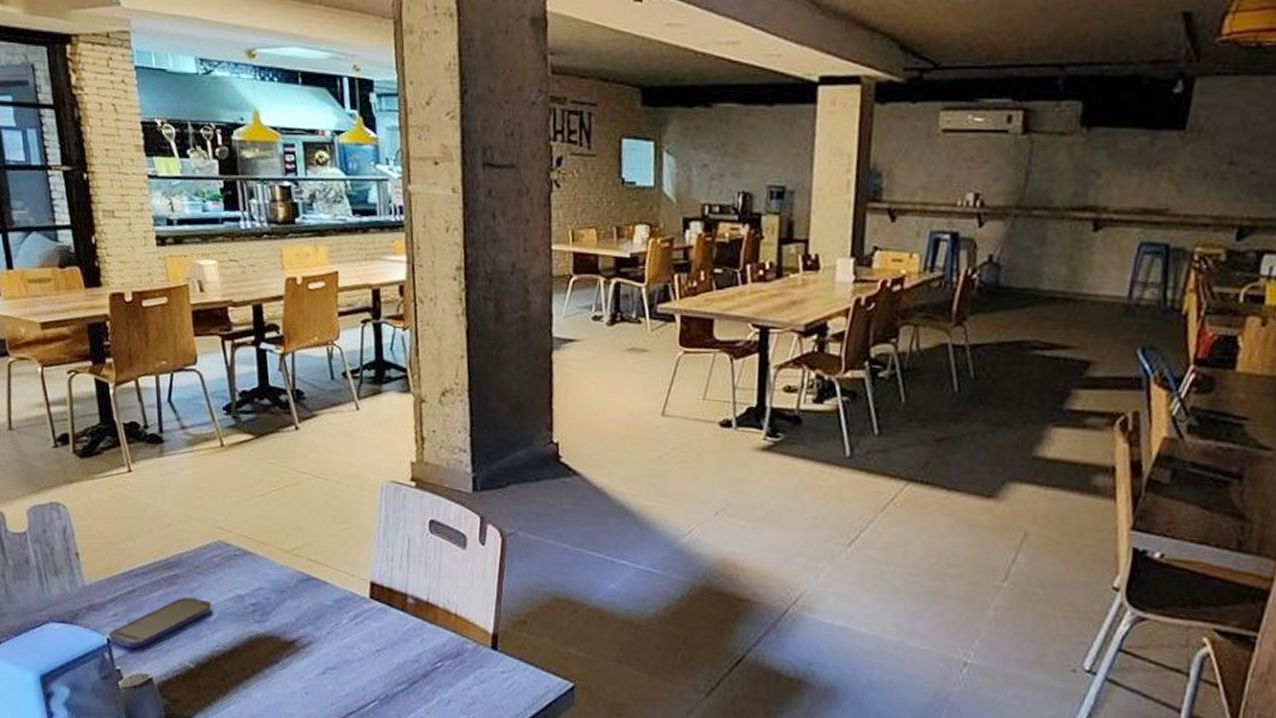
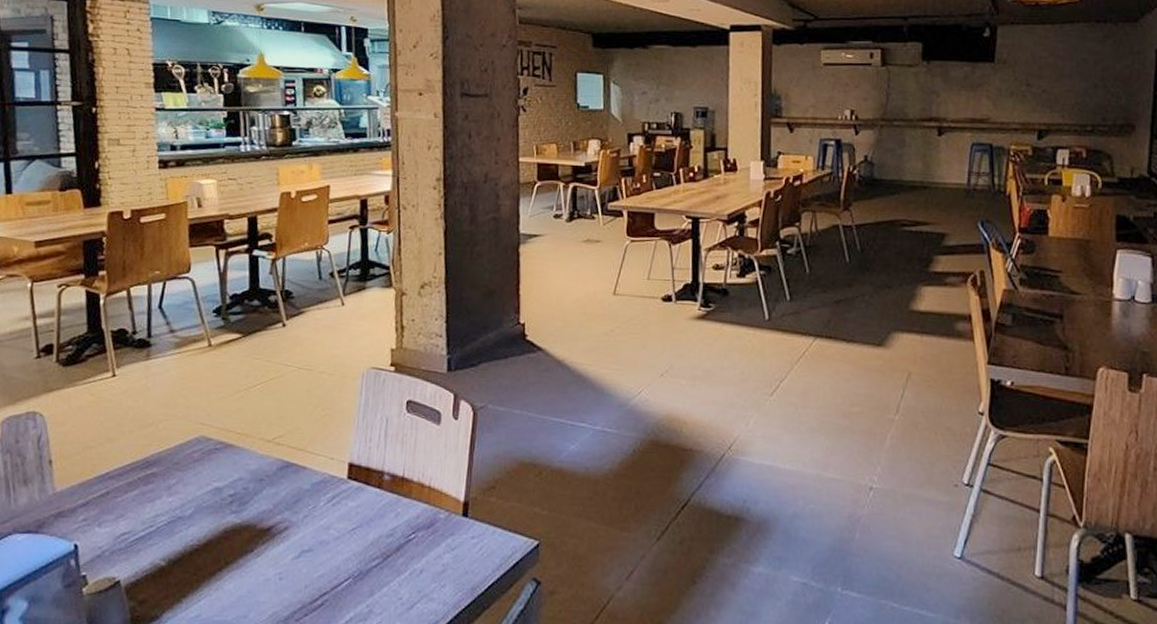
mobile phone: present [109,596,212,649] -> none [76,494,189,553]

